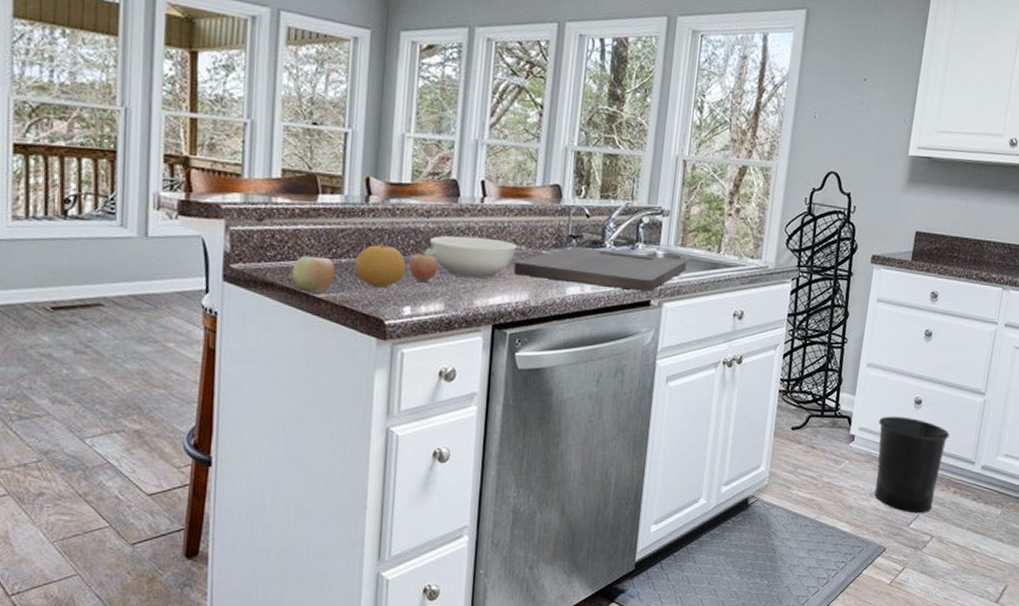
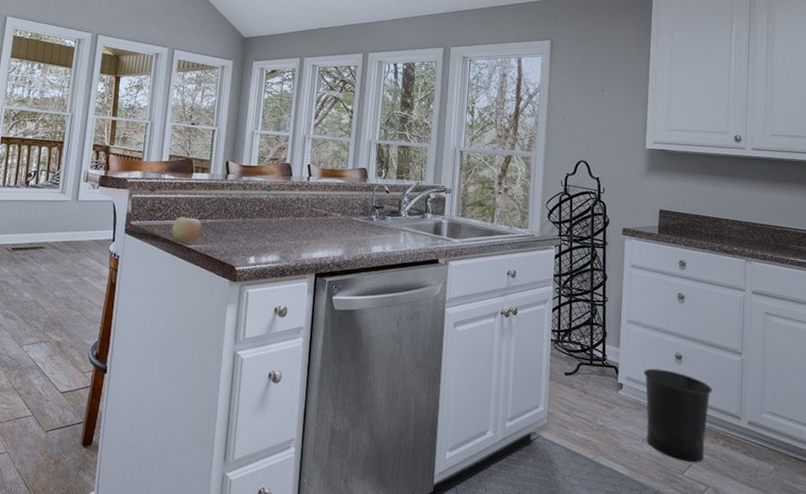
fruit: present [354,242,406,288] -> none [215,208,252,242]
fruit: present [409,247,439,282] -> none [254,213,276,238]
bowl: present [429,235,517,279] -> none [269,204,334,238]
cutting board: present [514,247,687,292] -> none [331,215,467,253]

